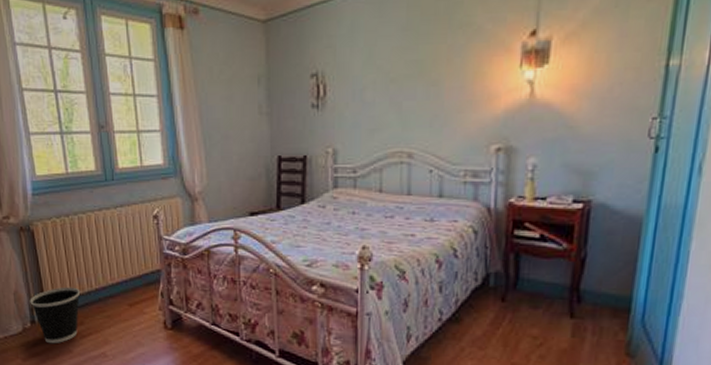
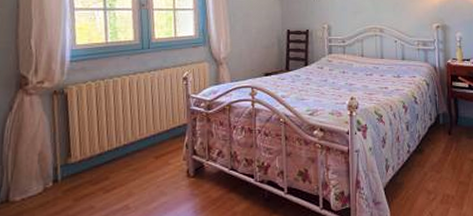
wastebasket: present [30,286,81,343] -> none [55,144,109,201]

